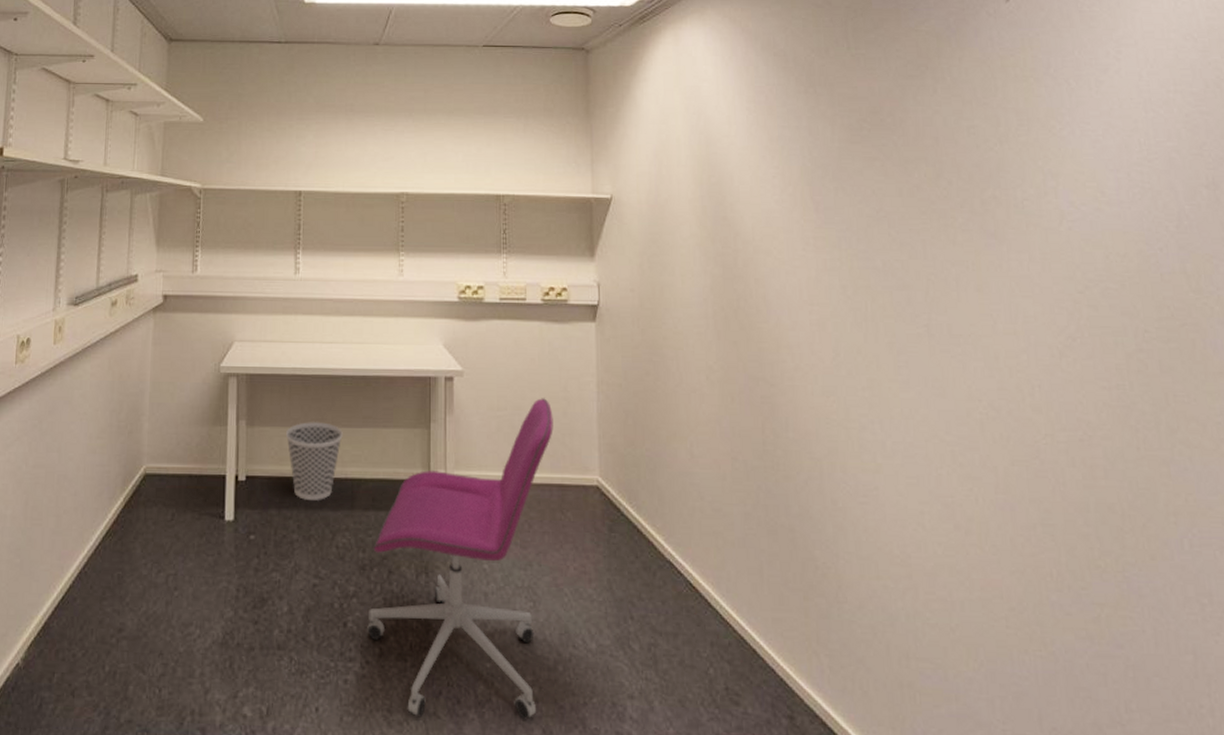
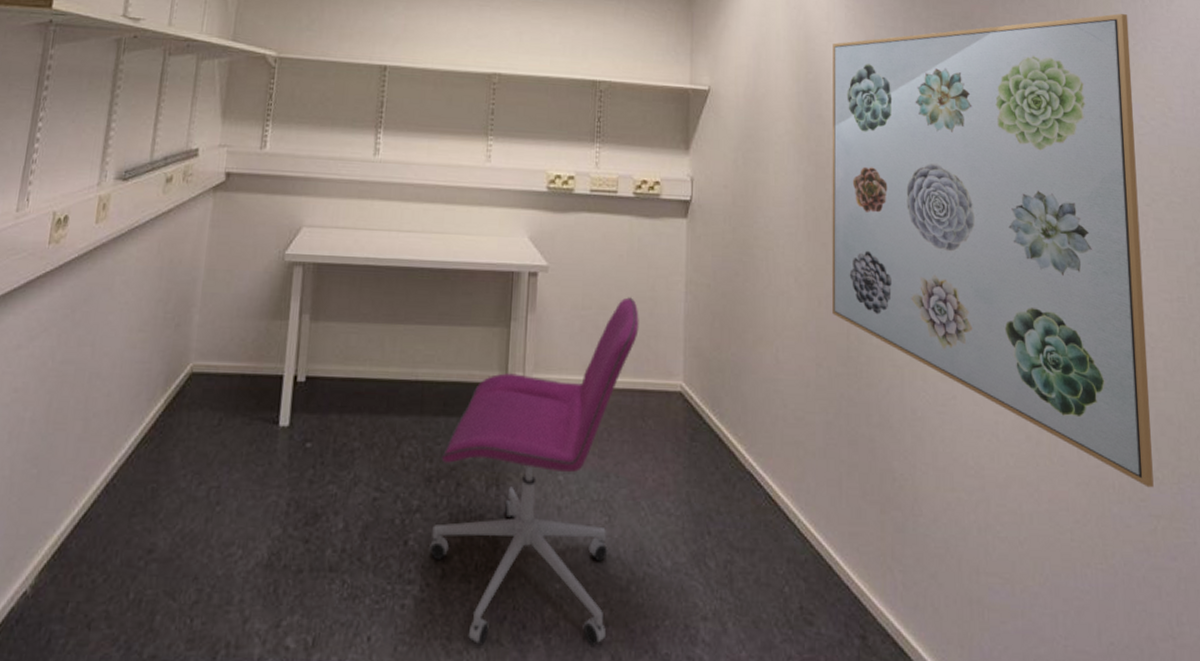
wastebasket: present [285,422,343,500] -> none [352,317,416,404]
wall art: none [735,98,1096,576] -> present [832,13,1154,488]

